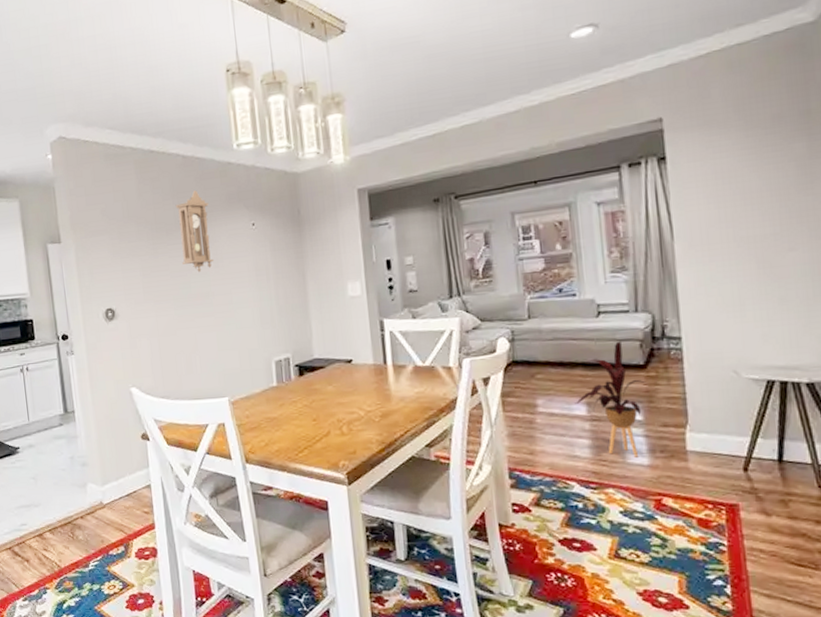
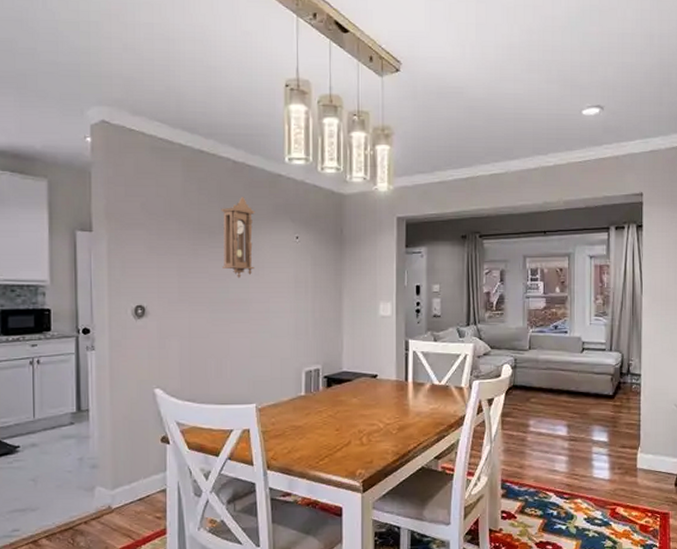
house plant: present [574,341,647,457] -> none [558,374,613,473]

